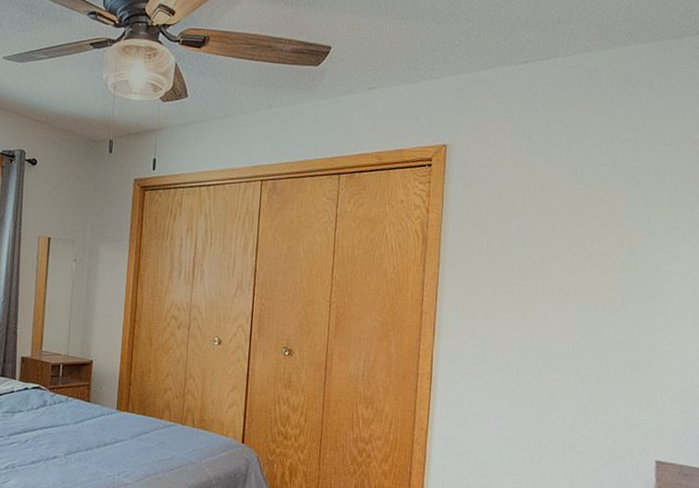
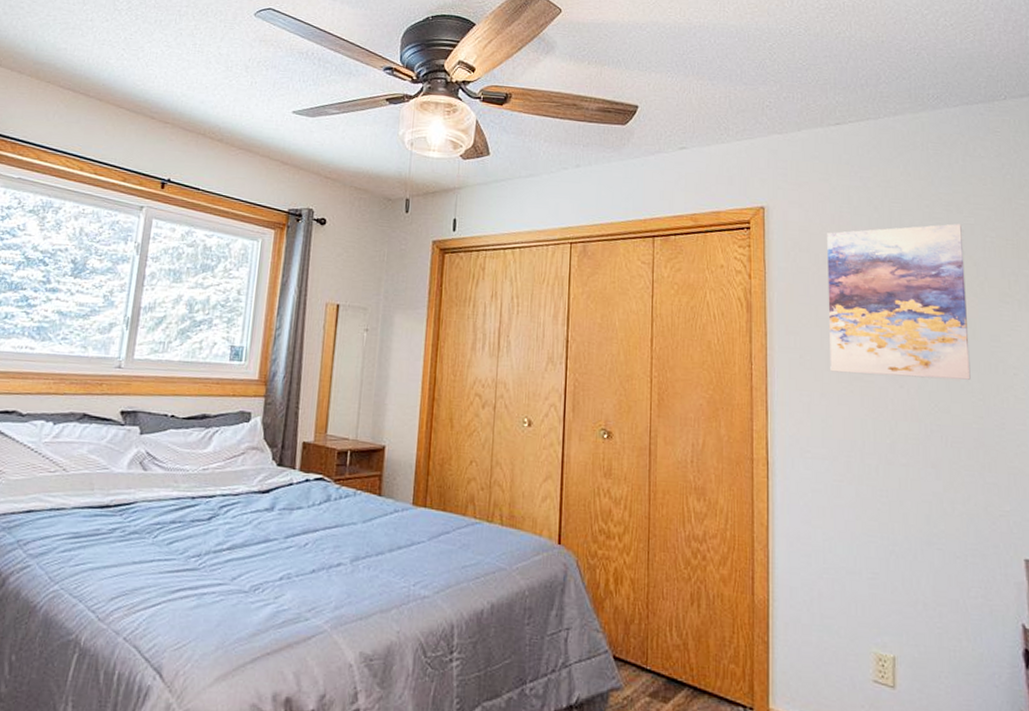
wall art: none [496,159,636,305] -> present [827,223,971,380]

